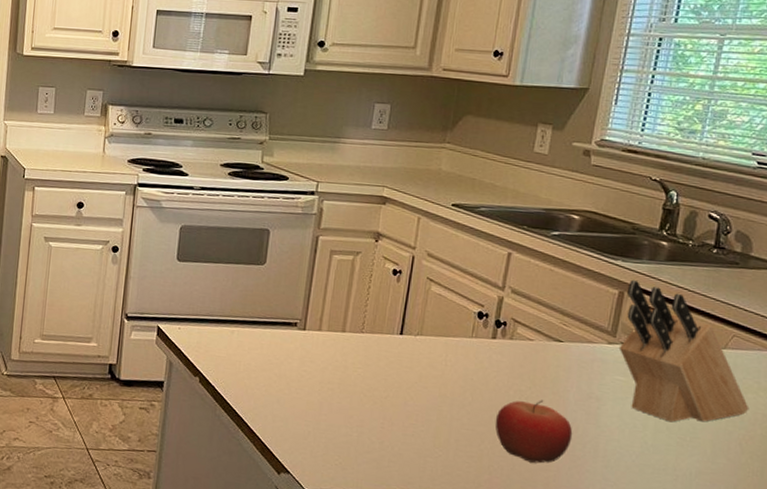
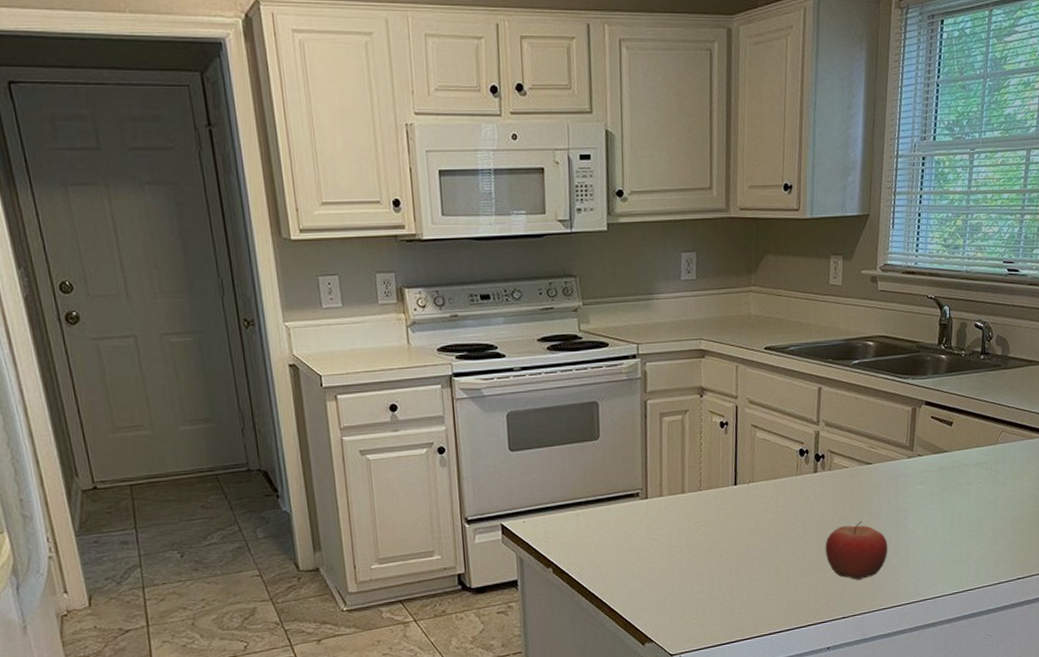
knife block: present [618,279,750,422] -> none [916,394,1018,518]

